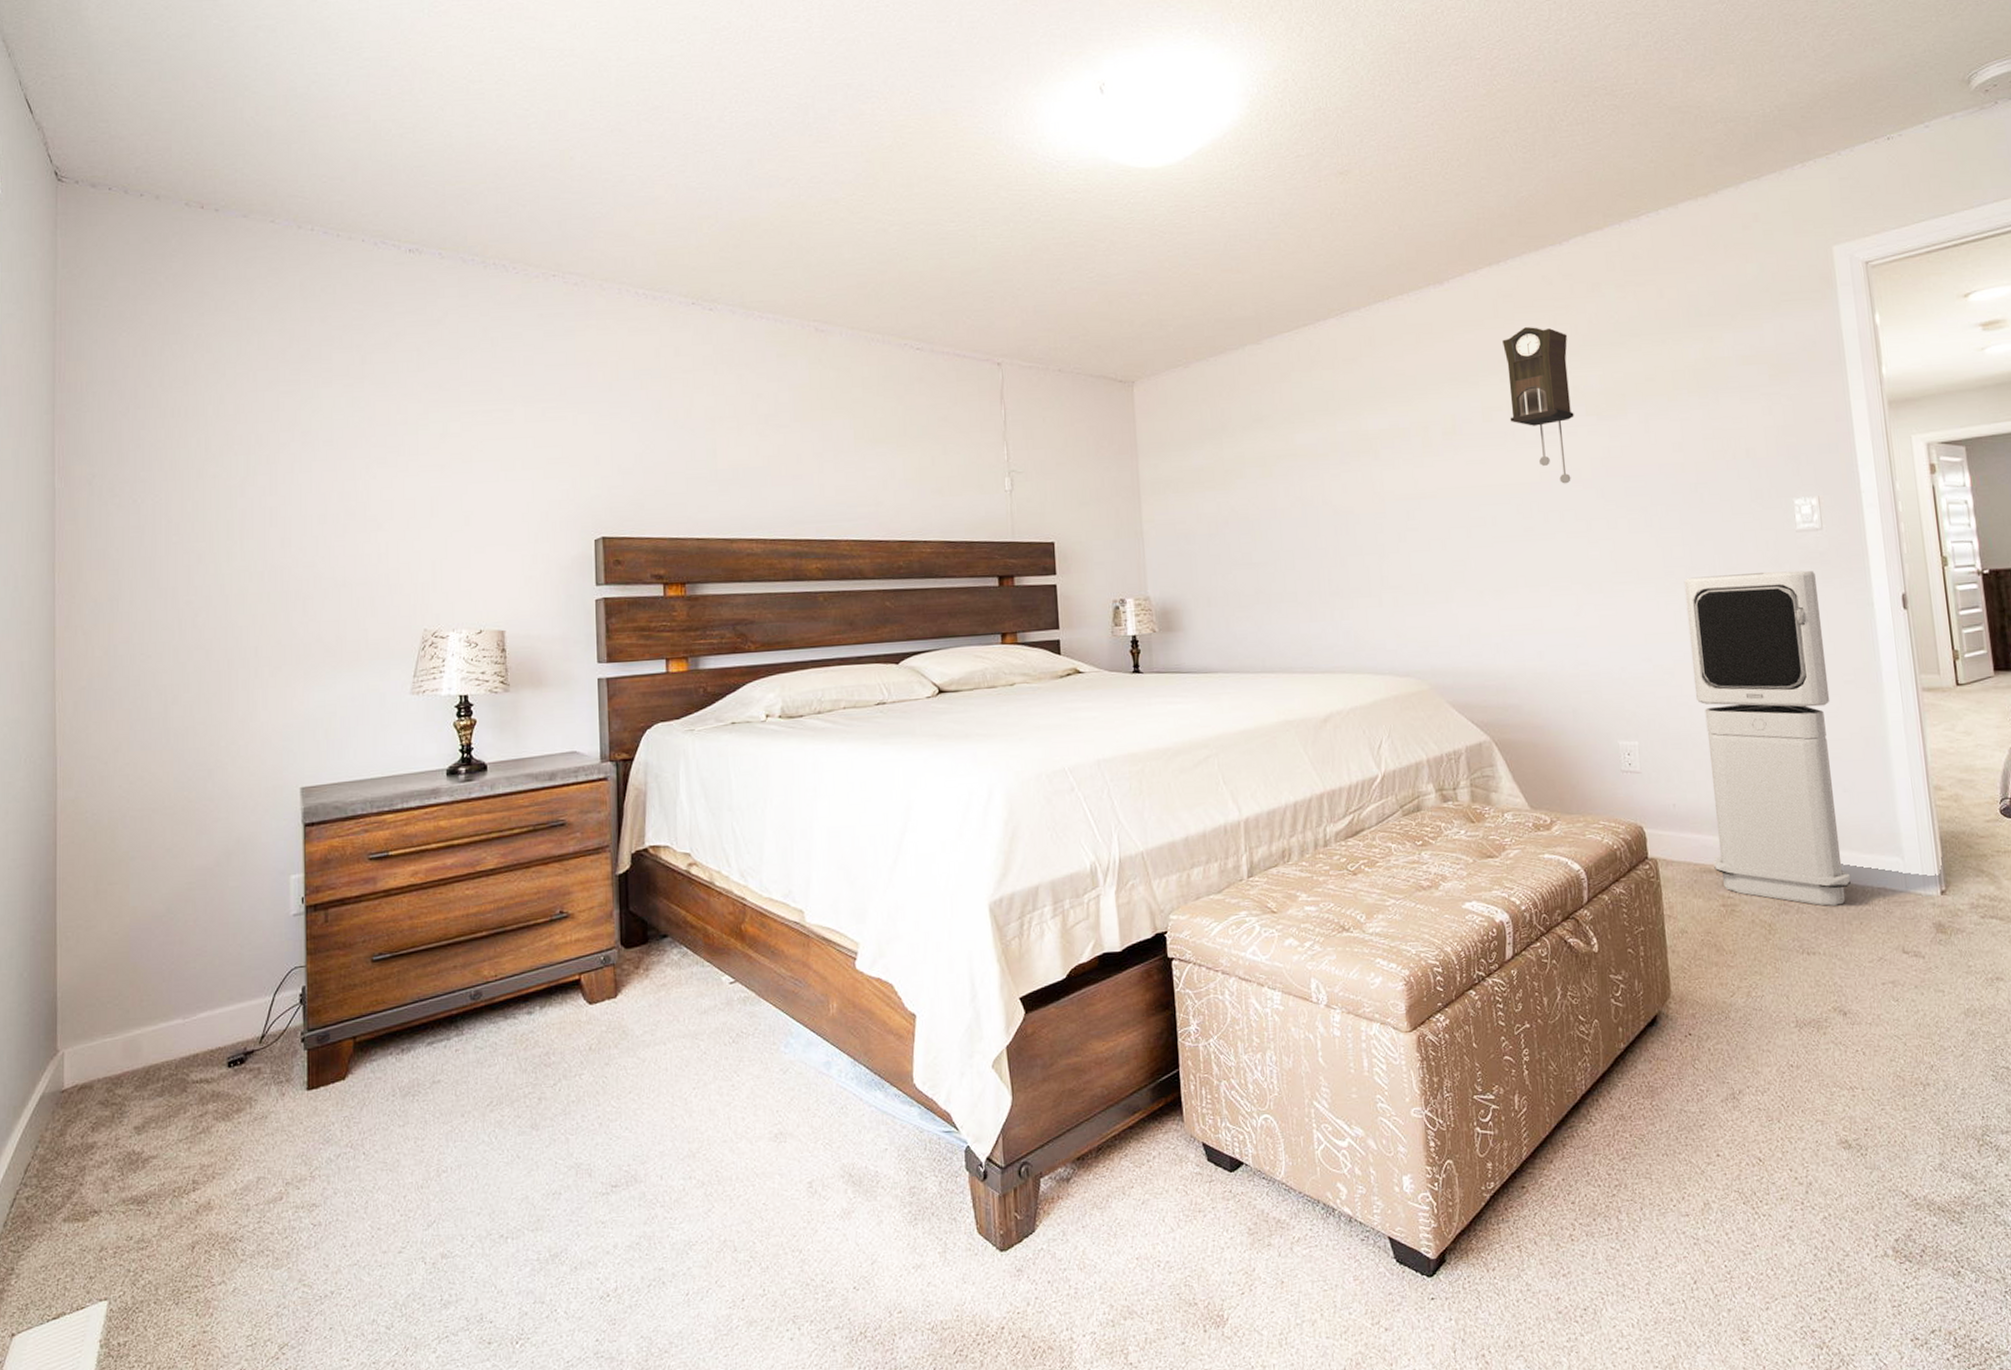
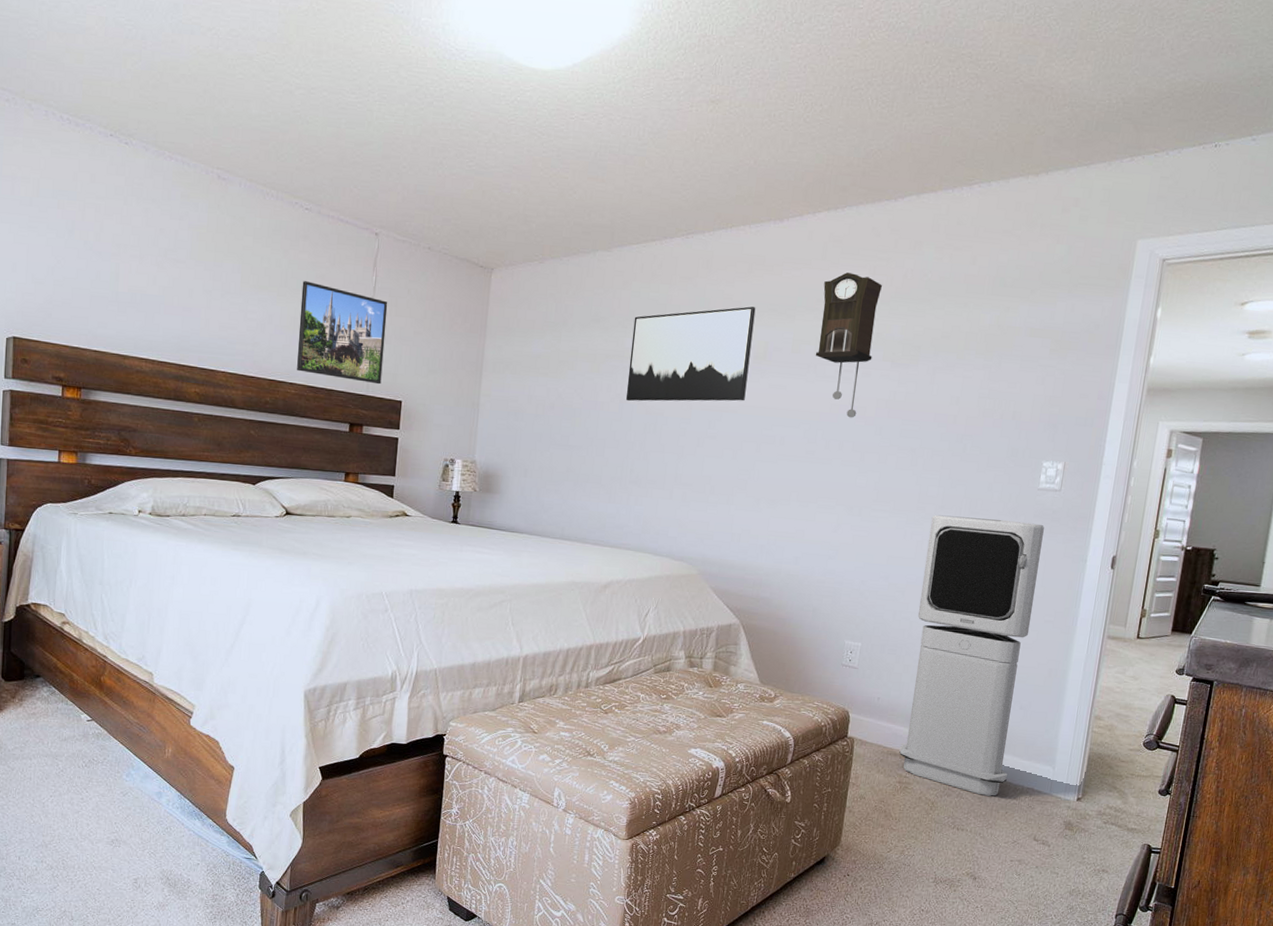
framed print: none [923,426,1028,528] -> present [297,281,388,385]
wall art: none [1300,379,1442,504] -> present [625,306,756,402]

